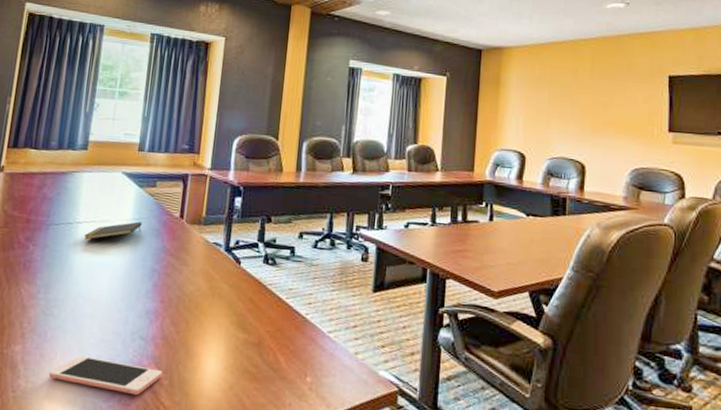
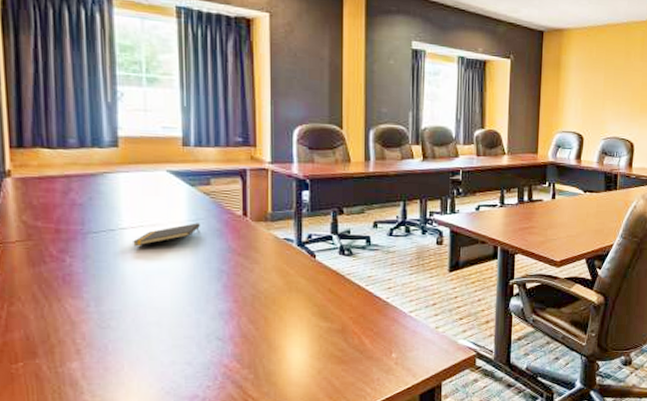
cell phone: present [49,355,163,396] -> none [119,363,247,393]

